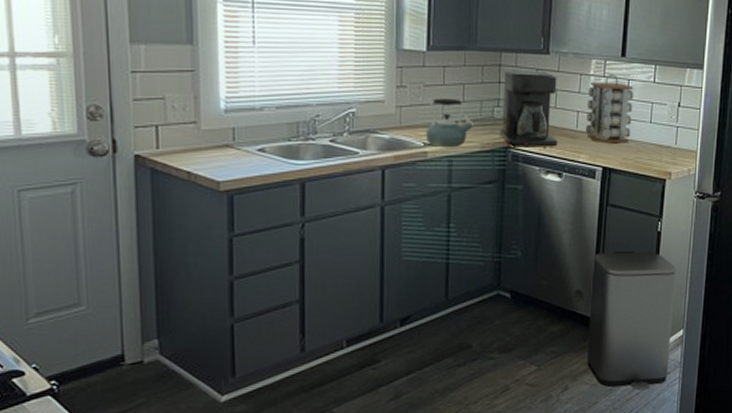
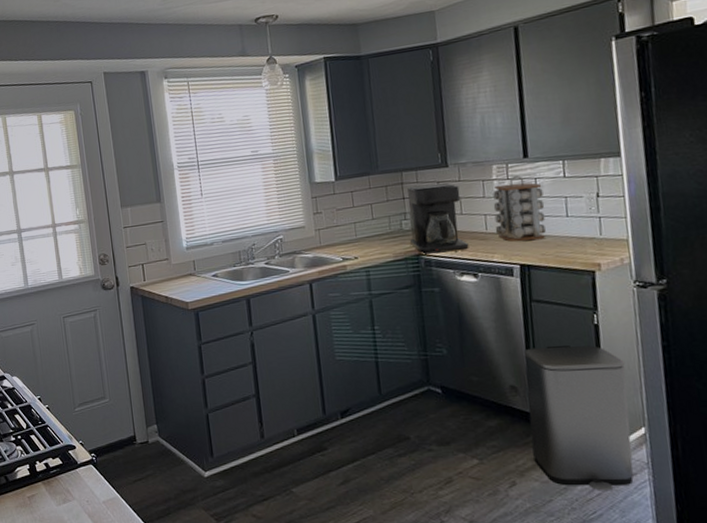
kettle: present [425,98,475,148] -> none [342,217,386,261]

